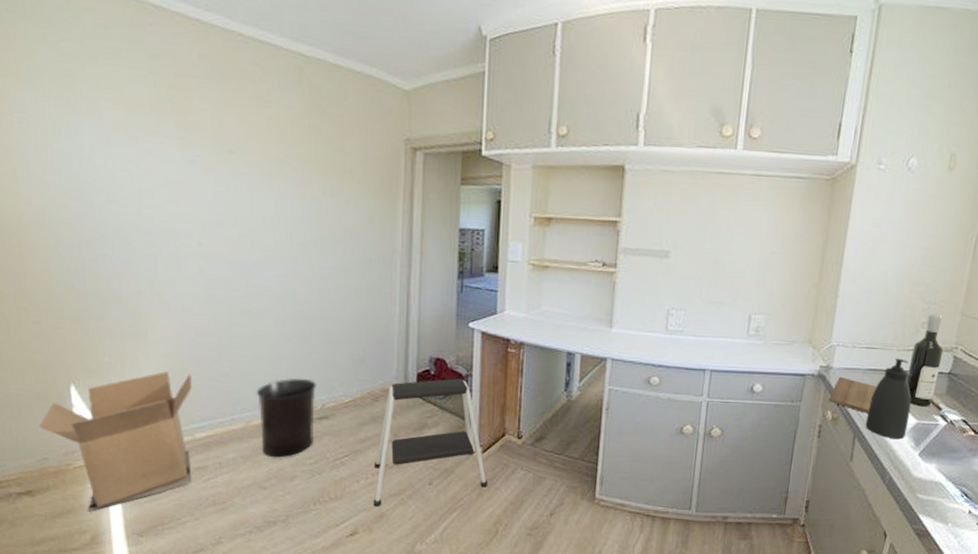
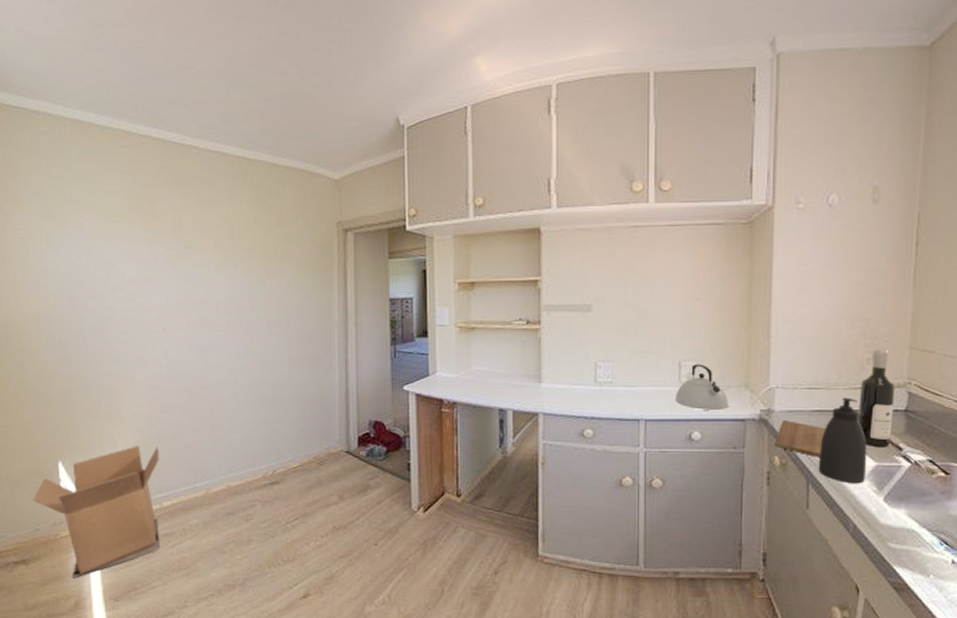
waste bin: present [256,378,316,458] -> none [214,446,267,523]
step stool: present [373,378,488,507] -> none [323,440,431,569]
kettle: none [741,318,792,365] -> present [674,364,729,411]

